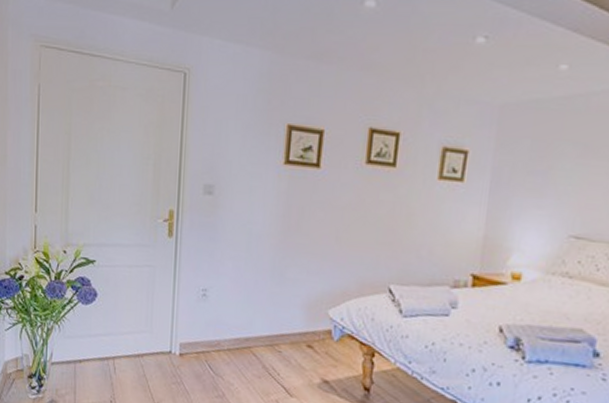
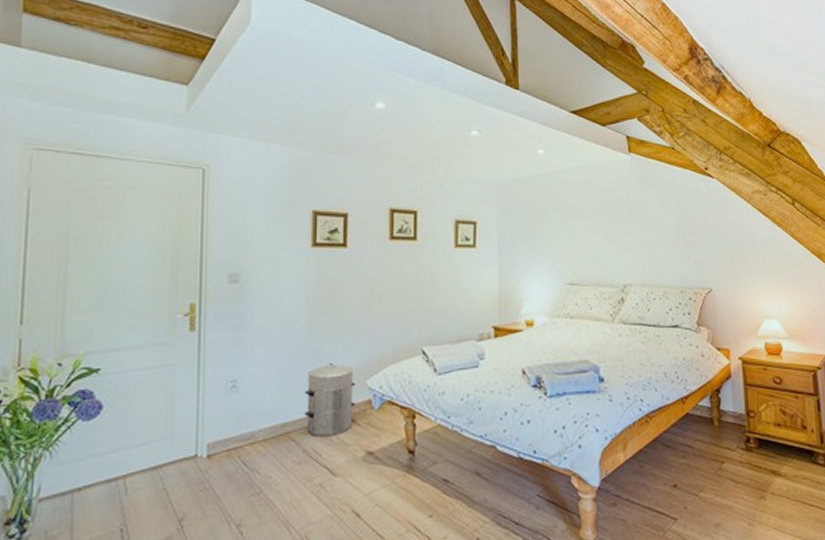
waste bin: none [266,286,318,359] -> present [304,362,356,437]

